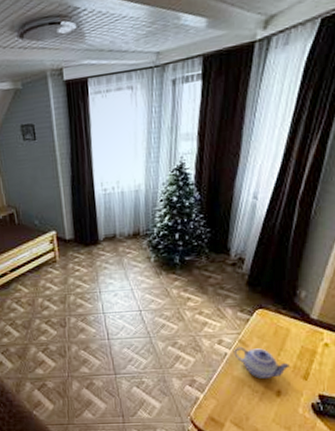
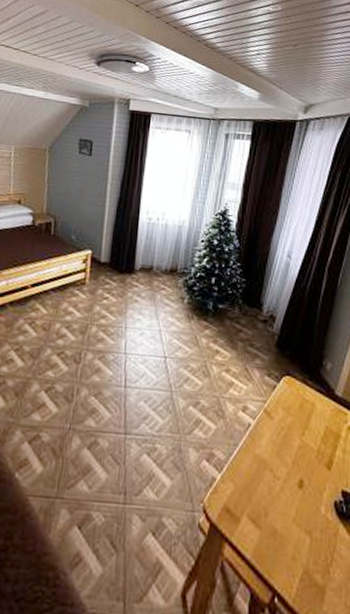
teapot: present [234,346,290,379] -> none [258,417,313,462]

